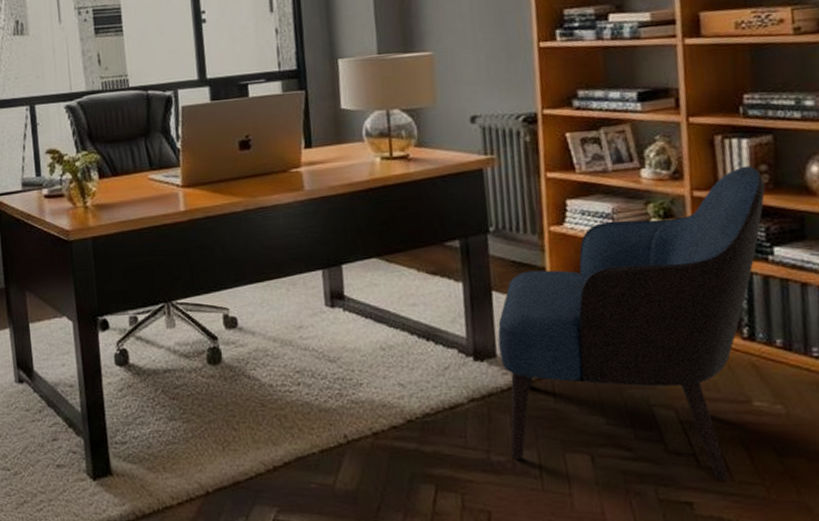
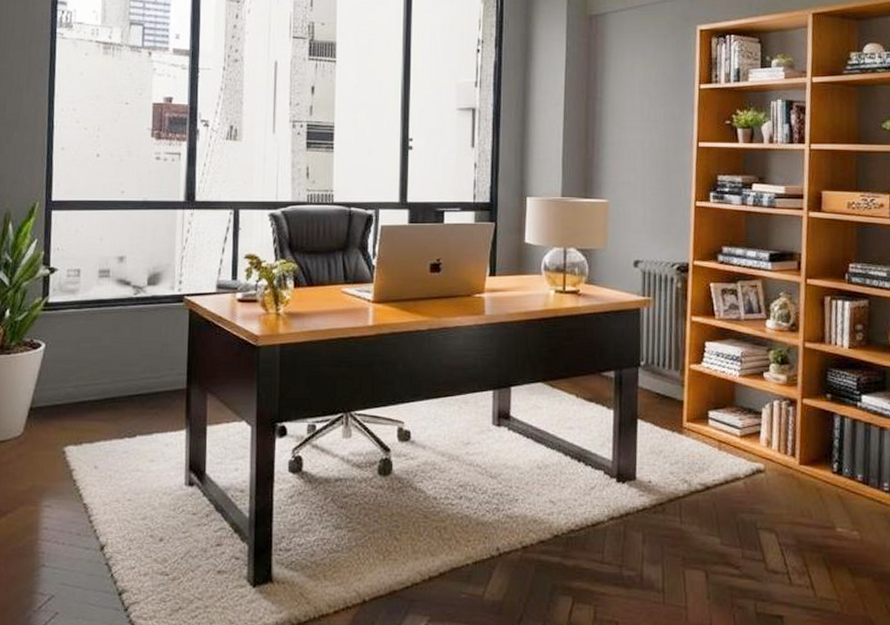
armchair: present [497,165,766,480] -> none [639,324,860,596]

